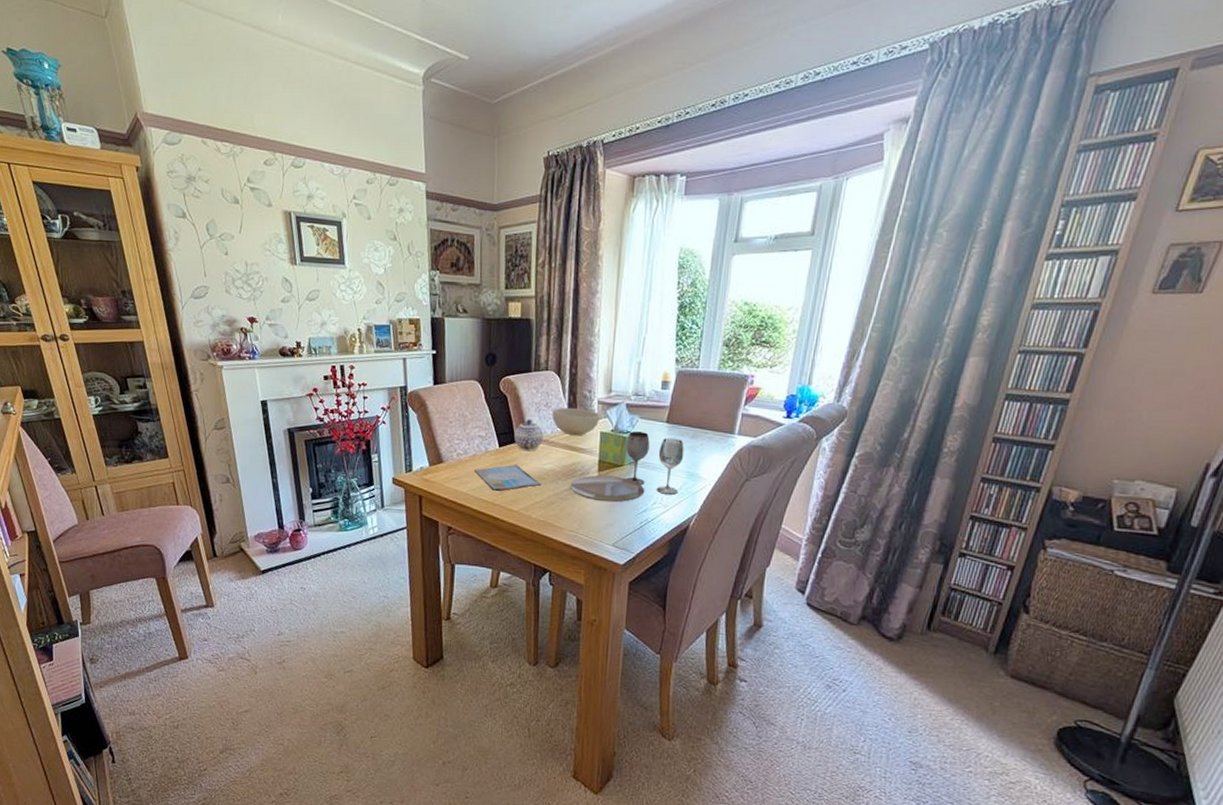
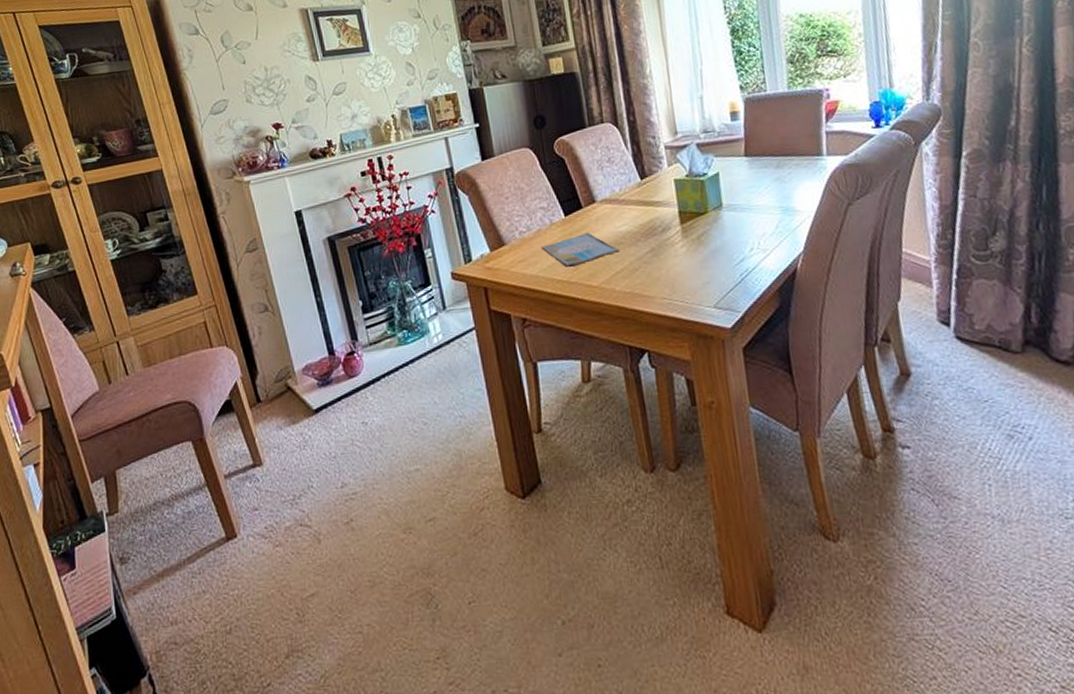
teapot: present [513,419,543,452] -> none [578,179,613,216]
bowl: present [552,408,601,435] -> none [617,157,671,189]
plate: present [570,475,645,503] -> none [652,226,738,259]
wineglass: present [625,431,684,495] -> none [705,171,776,237]

